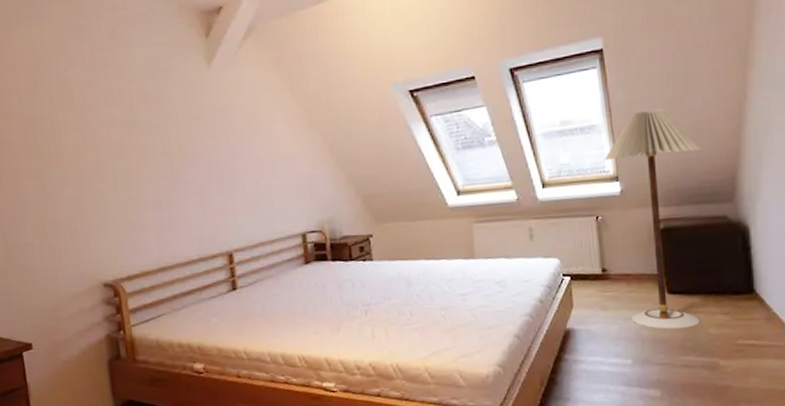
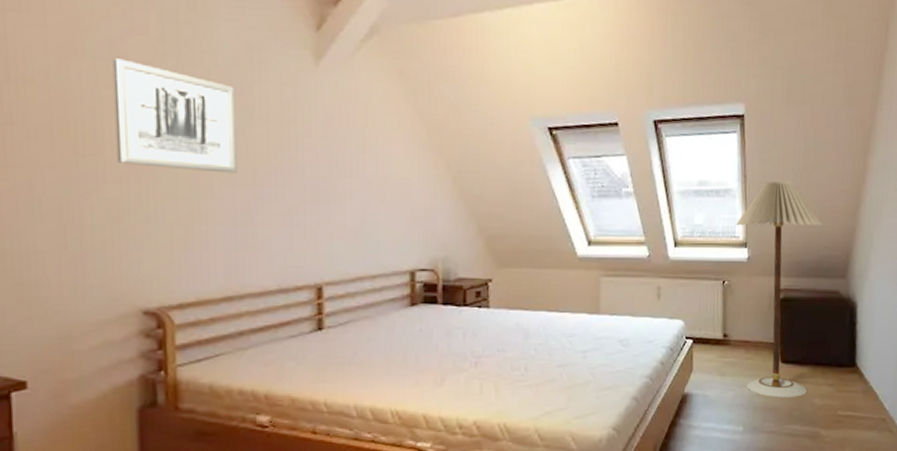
wall art: none [62,86,159,169] -> present [112,58,237,174]

